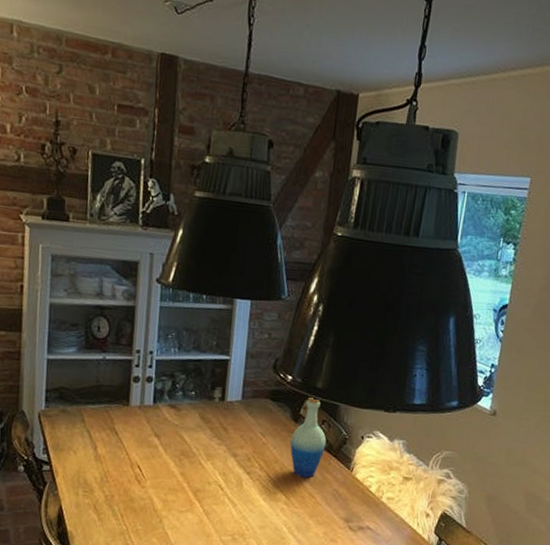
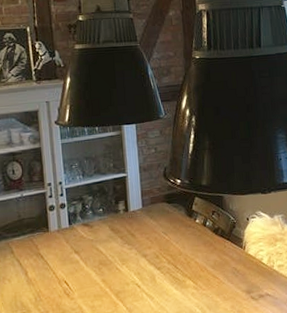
bottle: present [290,395,326,478] -> none [189,192,219,263]

